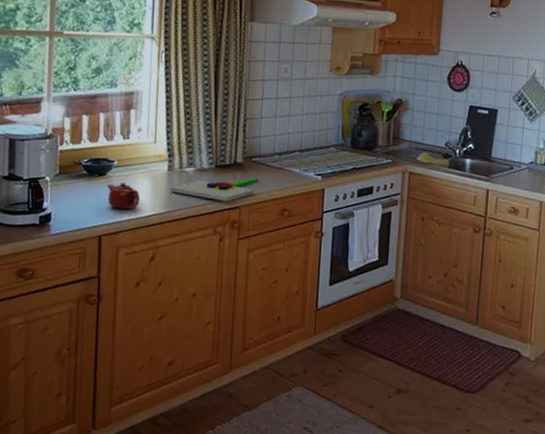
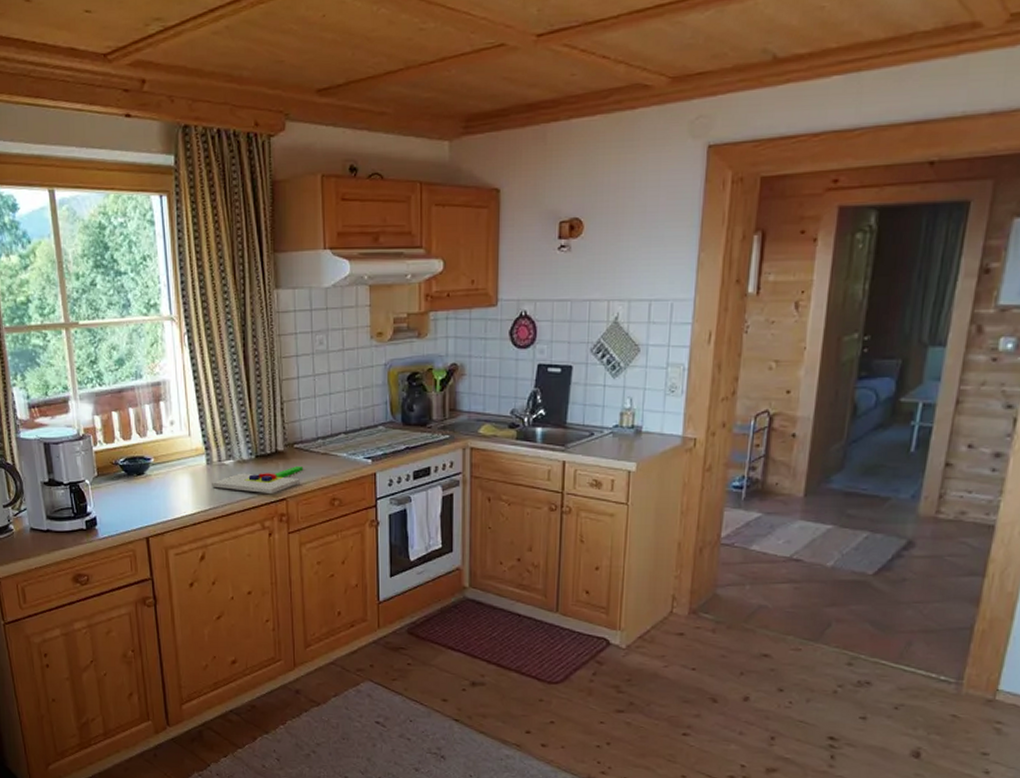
teapot: present [107,183,141,210] -> none [147,481,183,509]

